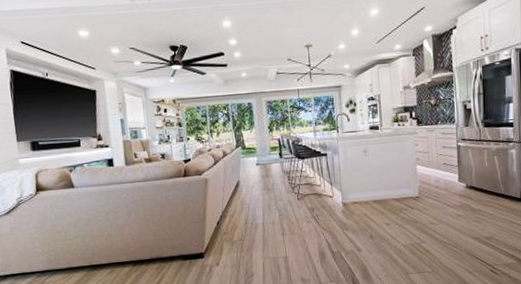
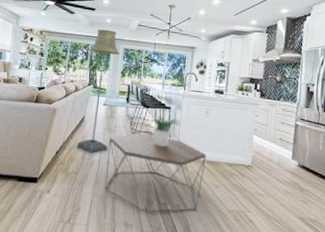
floor lamp: none [230,84,270,217] -> present [77,29,120,153]
coffee table: none [270,185,373,264] -> present [105,133,207,213]
potted plant: none [306,164,339,196] -> present [148,116,180,147]

